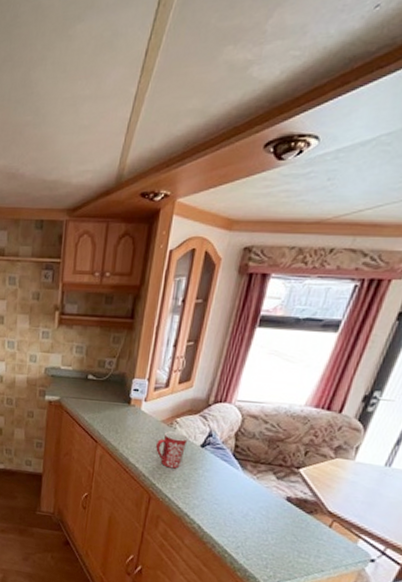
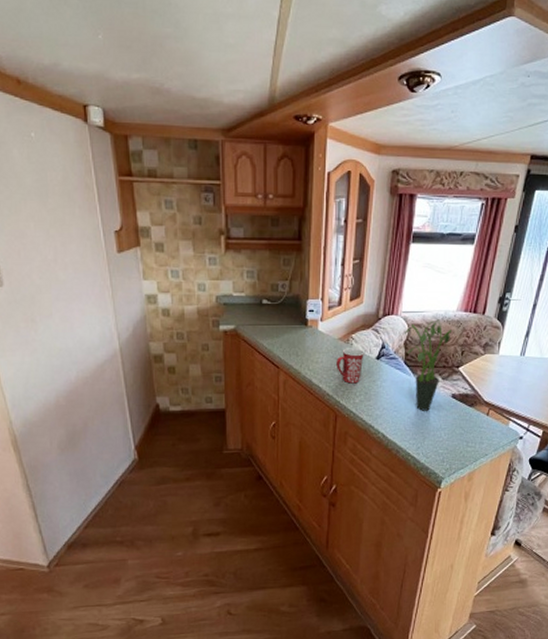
potted plant: none [236,412,295,510] -> present [404,319,452,411]

